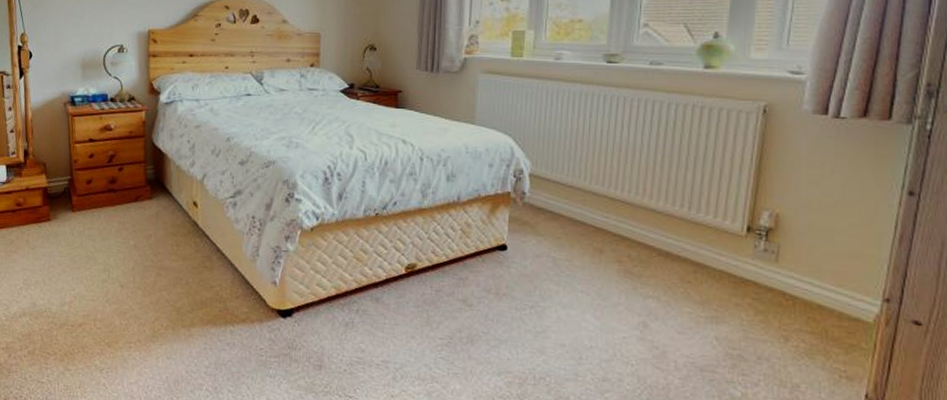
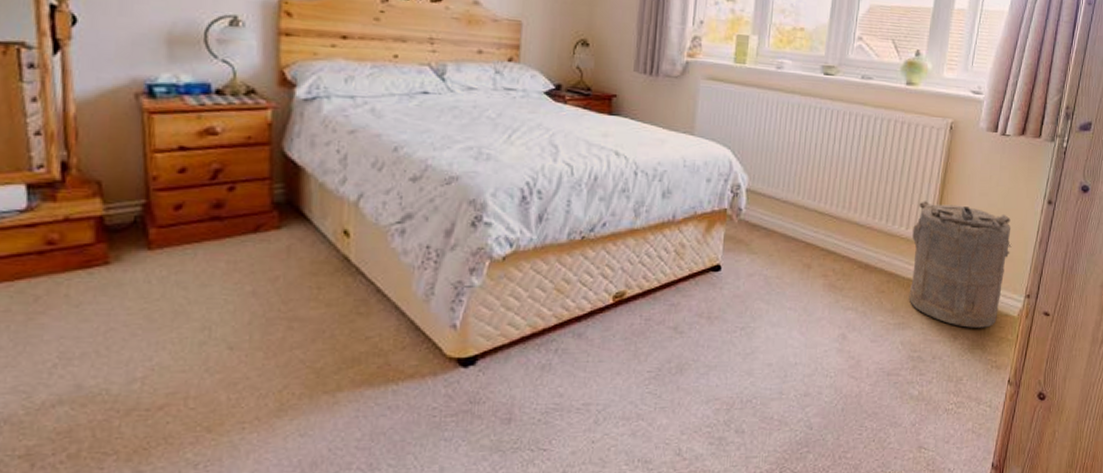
laundry hamper: none [722,188,858,332] -> present [909,201,1012,328]

